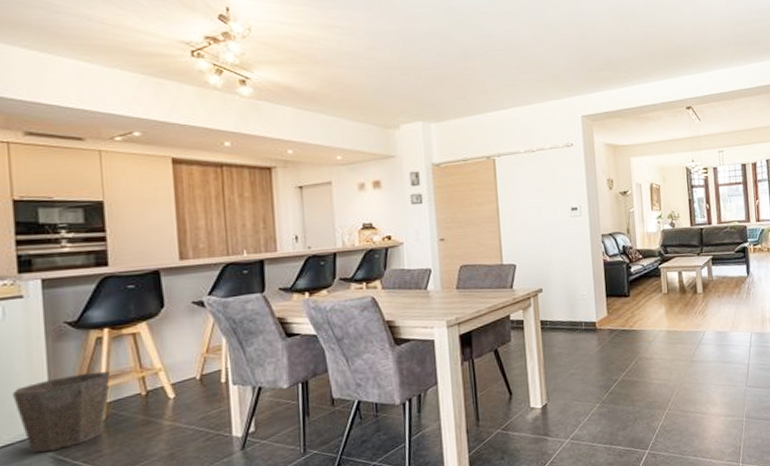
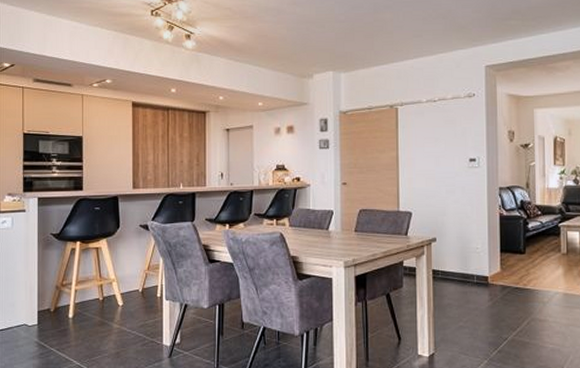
waste bin: present [12,370,111,453] -> none [14,277,80,338]

